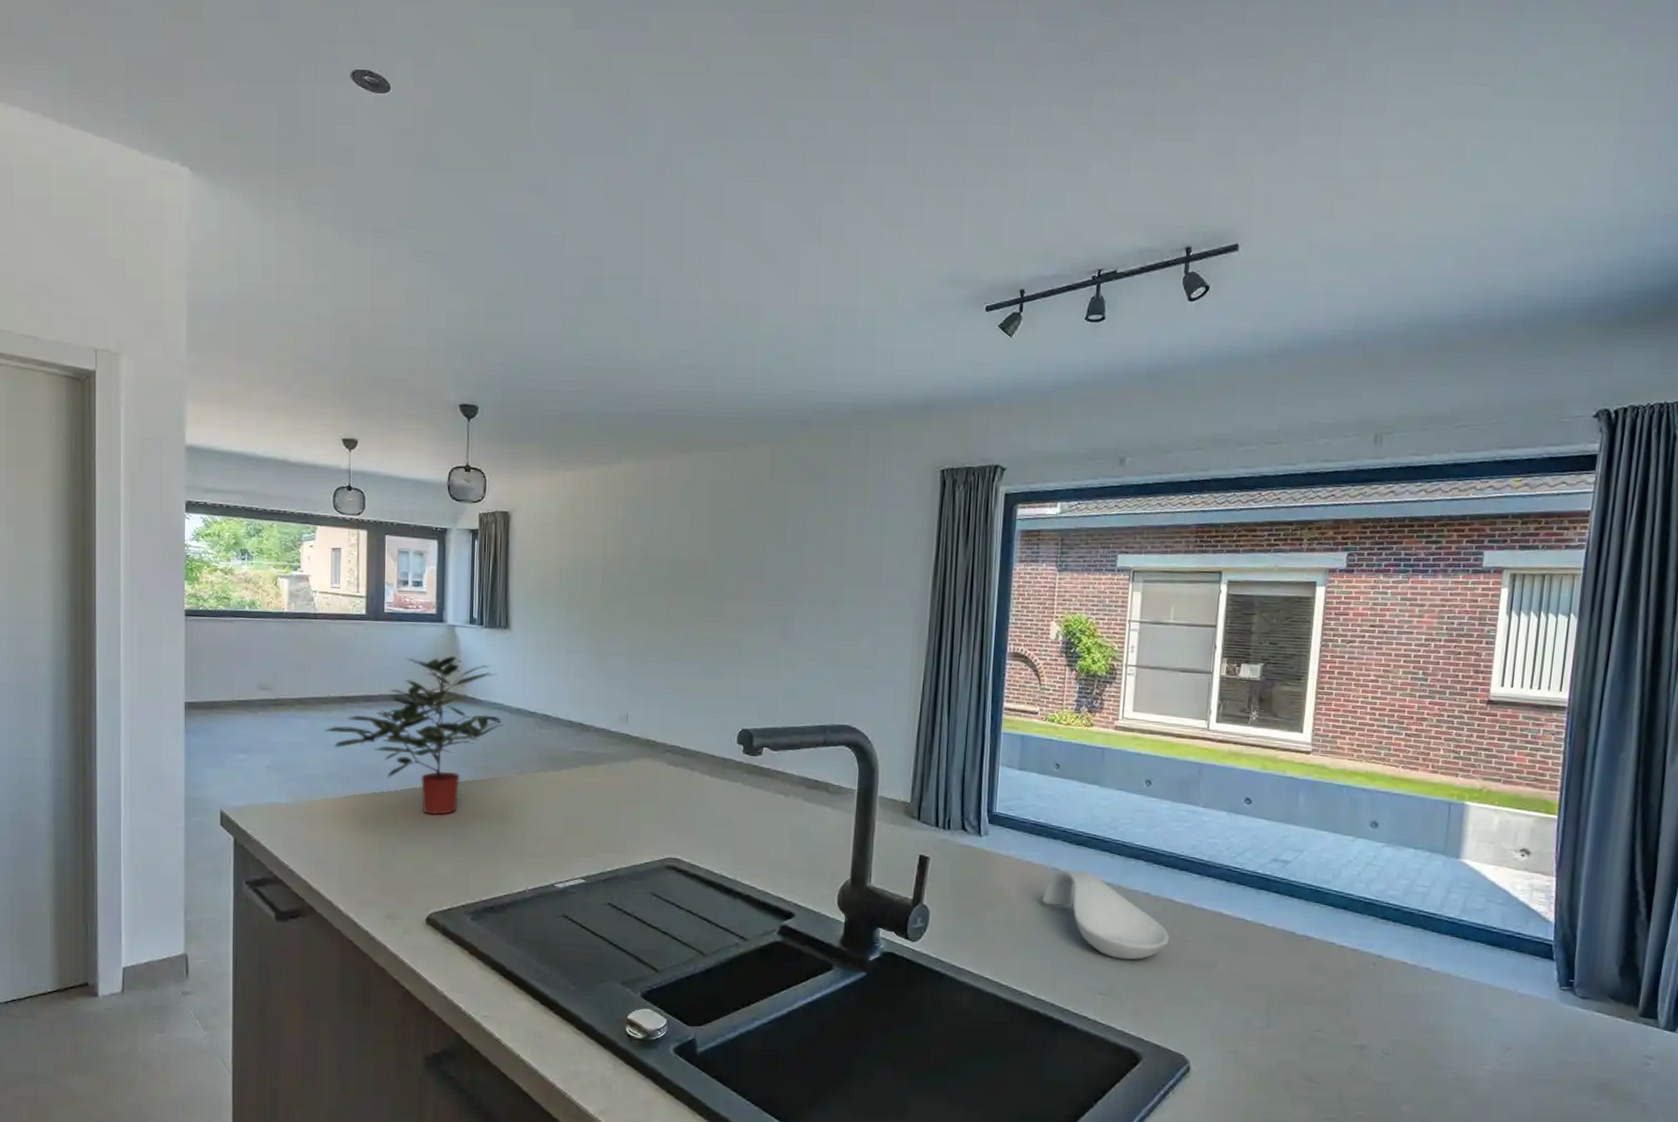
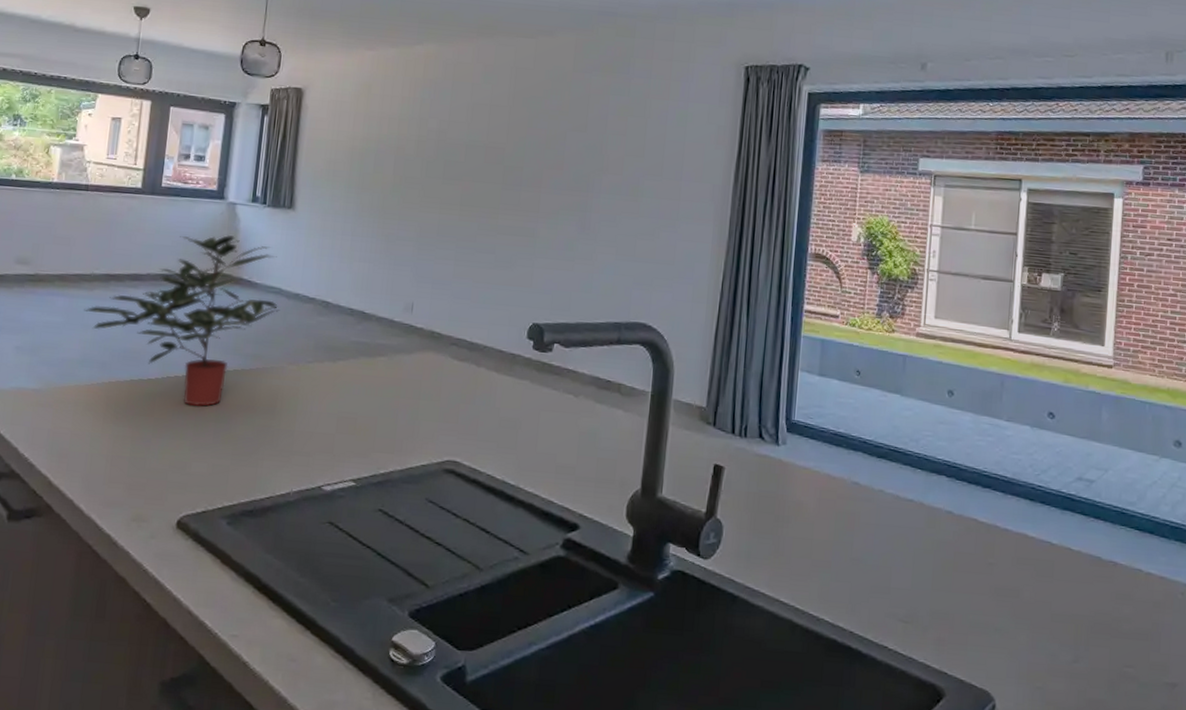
spoon rest: present [1042,870,1170,960] -> none [841,484,974,585]

